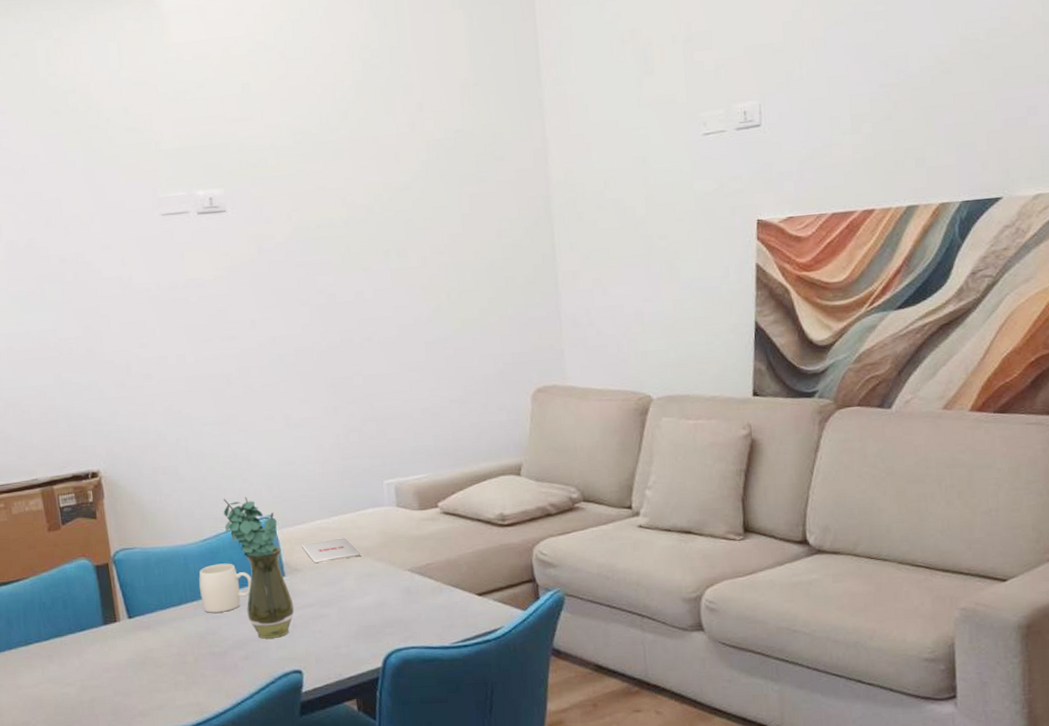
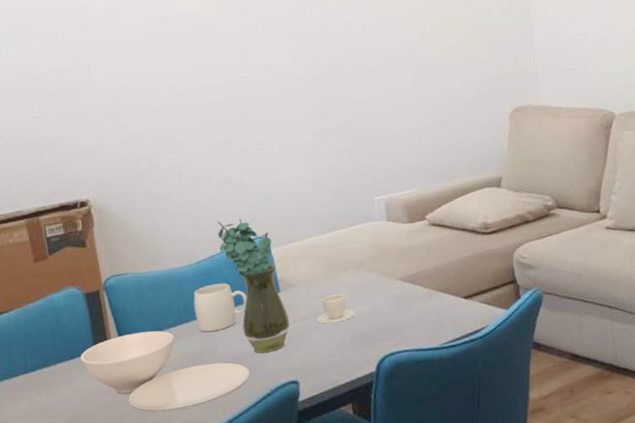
bowl: none [90,607,180,671] -> present [80,330,174,395]
plate: none [134,645,254,691] -> present [128,362,251,412]
magazine: present [302,538,360,564] -> none [296,253,353,278]
teacup: none [321,582,362,613] -> present [316,294,356,324]

